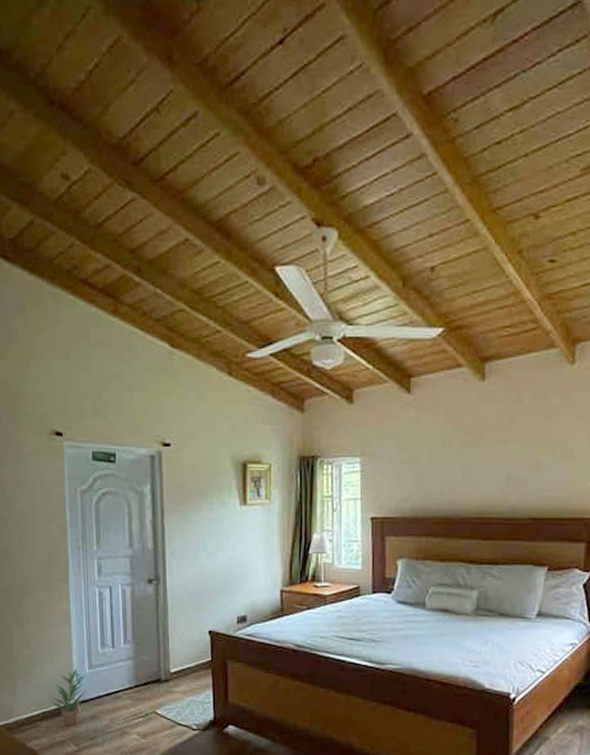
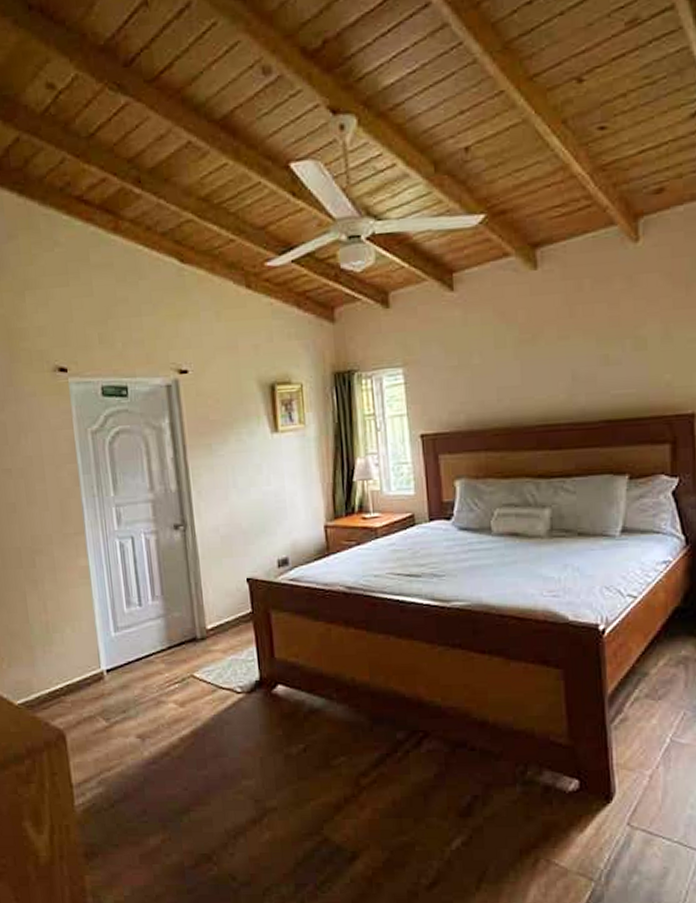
potted plant: present [50,669,86,726] -> none [74,633,114,698]

